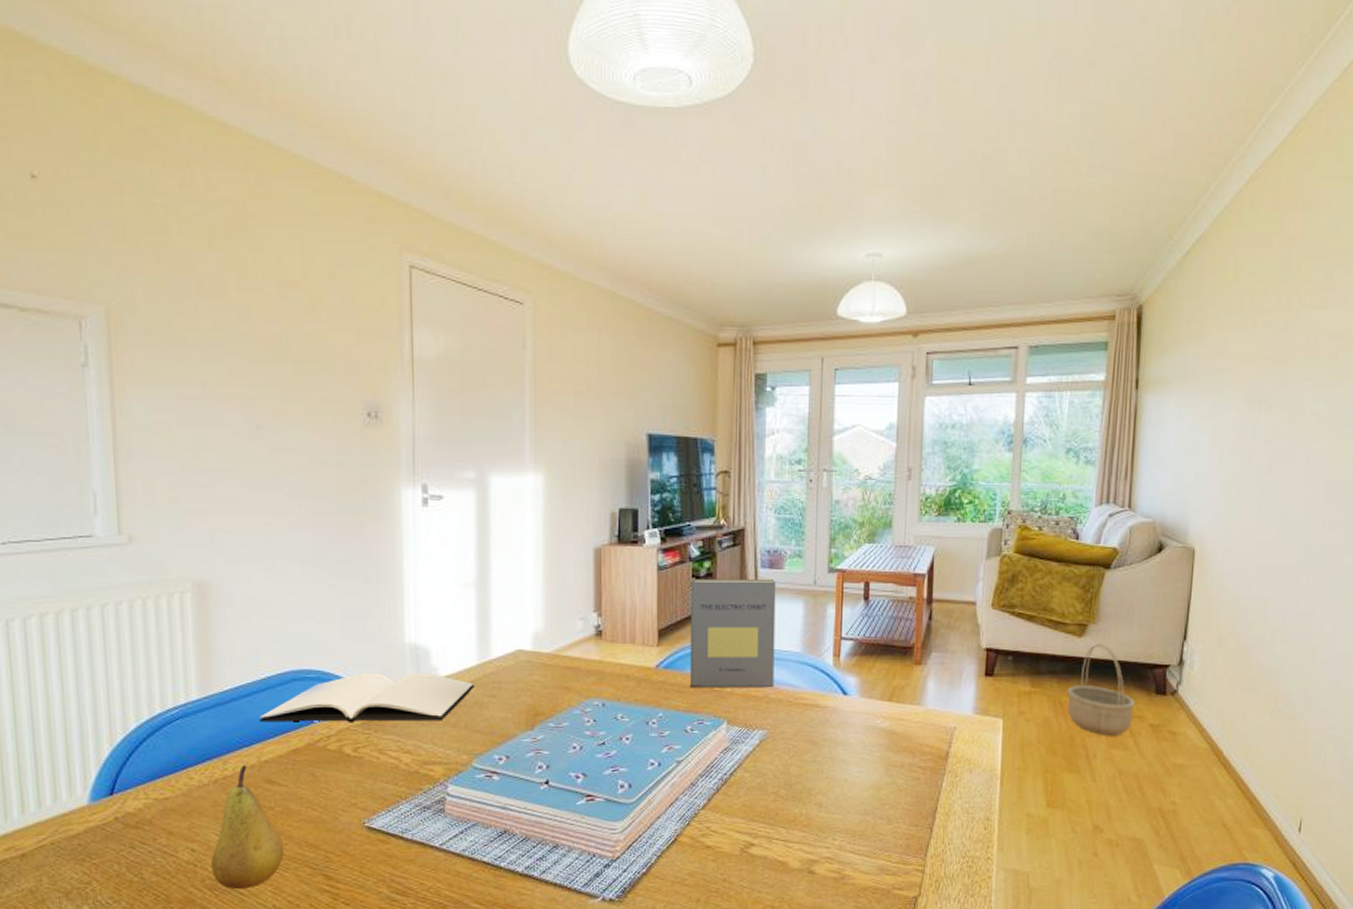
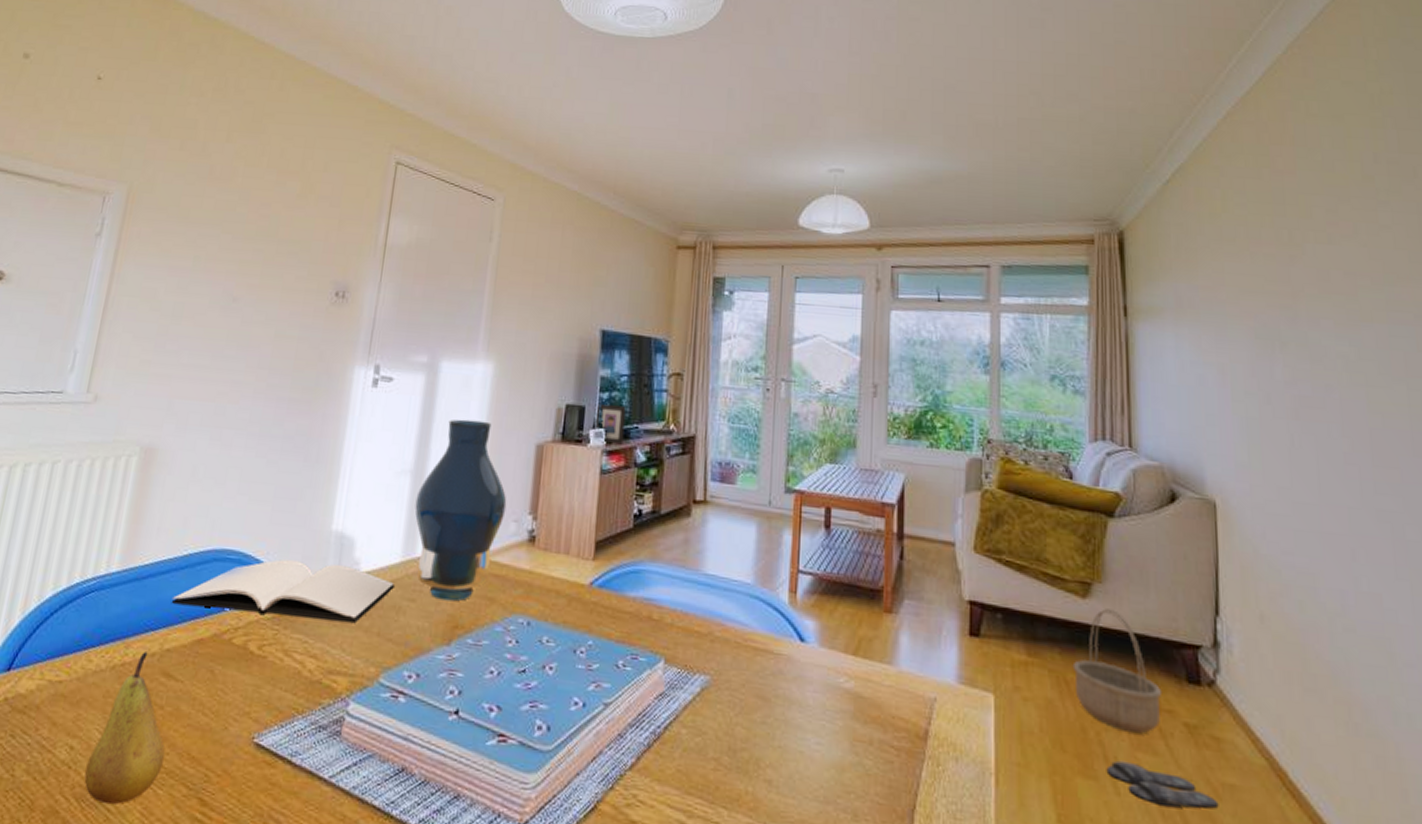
vase: none [483,530,572,693] -> present [414,419,507,601]
picture frame: none [649,506,678,542] -> present [594,404,626,445]
book: present [689,578,776,688] -> none [625,487,727,624]
slippers: none [1087,757,1169,785] -> present [1106,760,1219,809]

